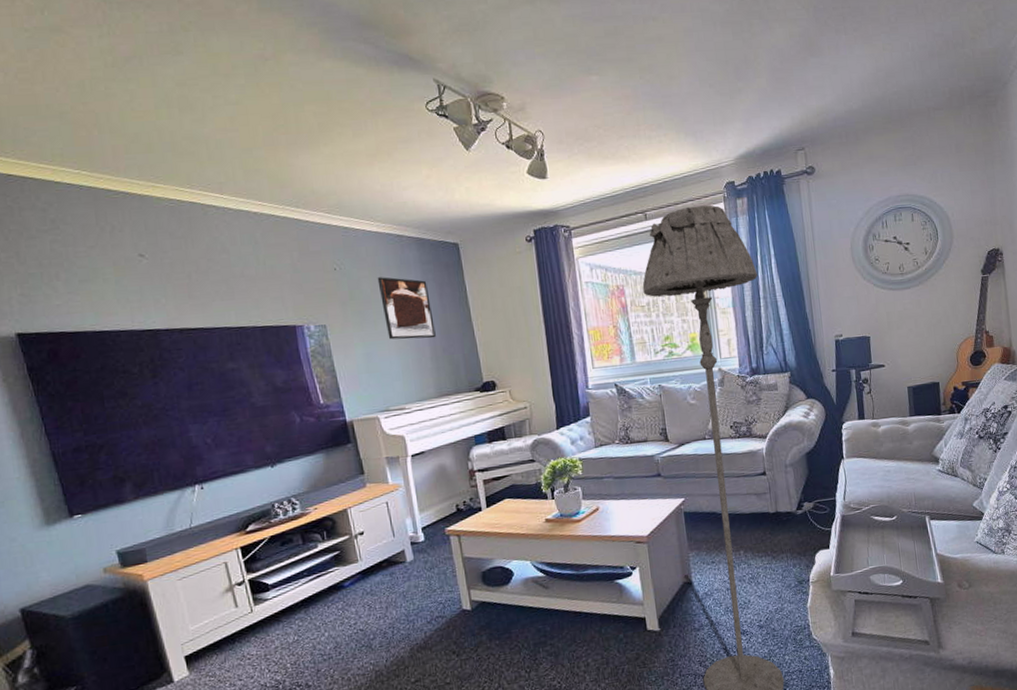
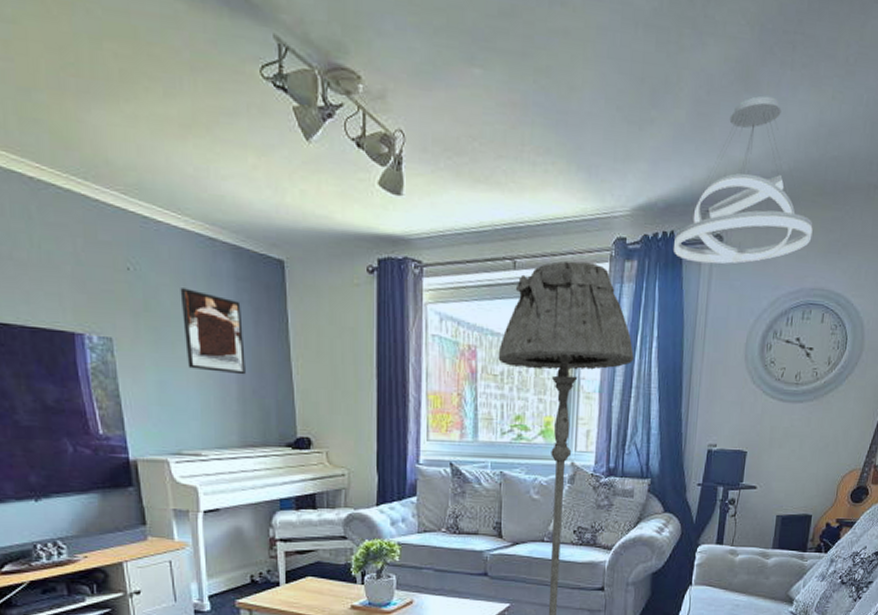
pendant light: none [774,56,890,191] -> present [674,95,813,264]

